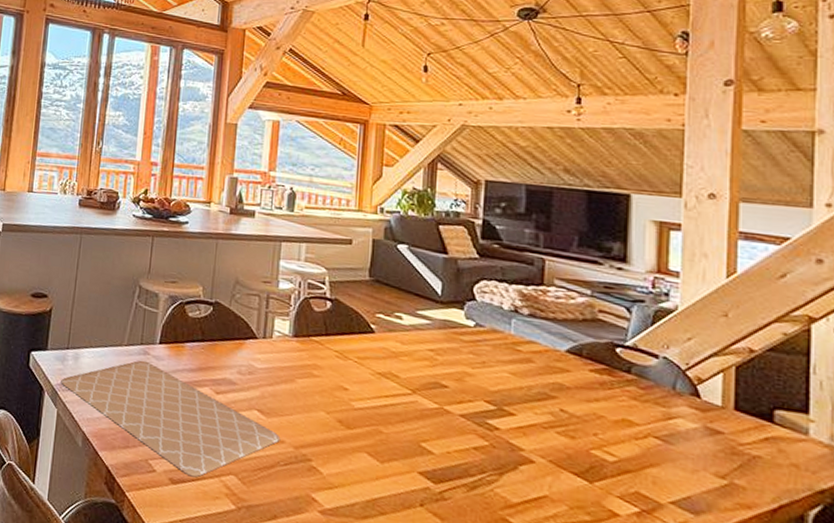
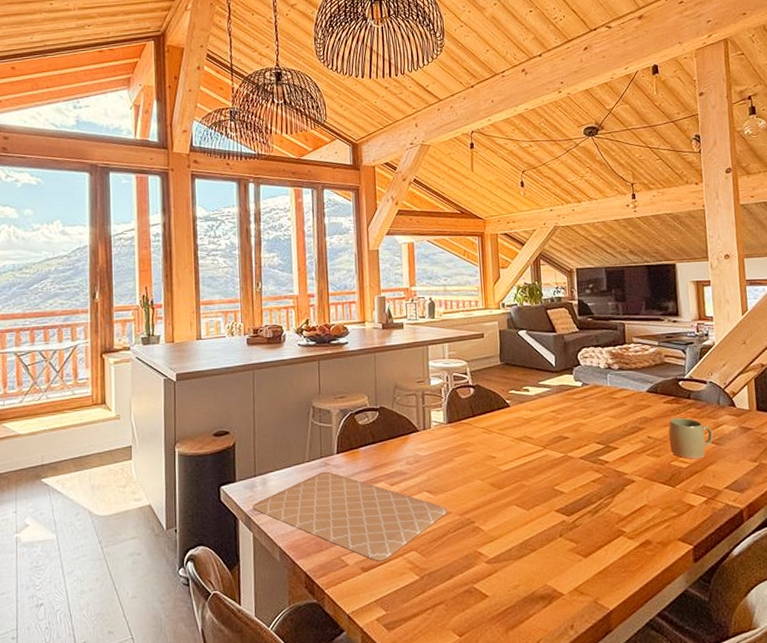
mug: none [591,393,660,456] -> present [668,417,713,459]

